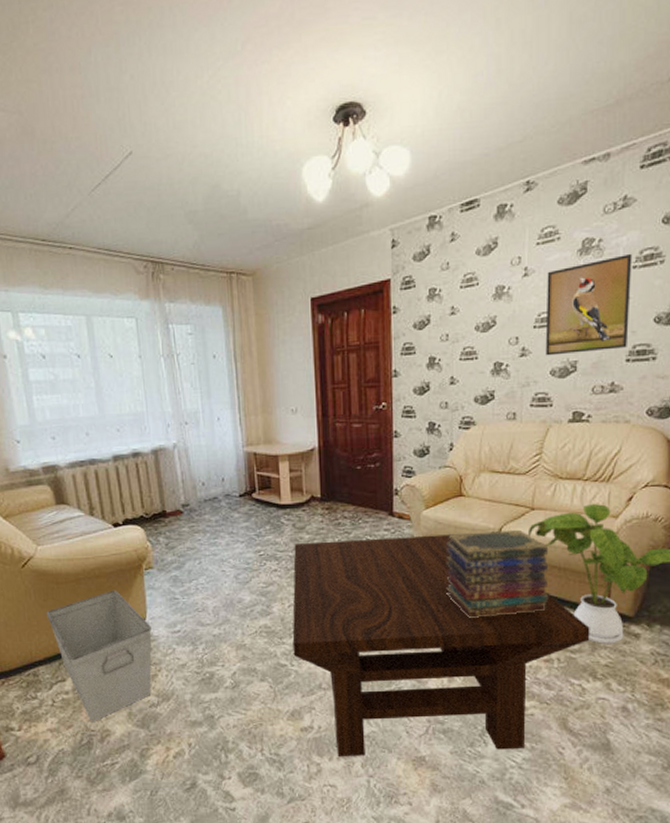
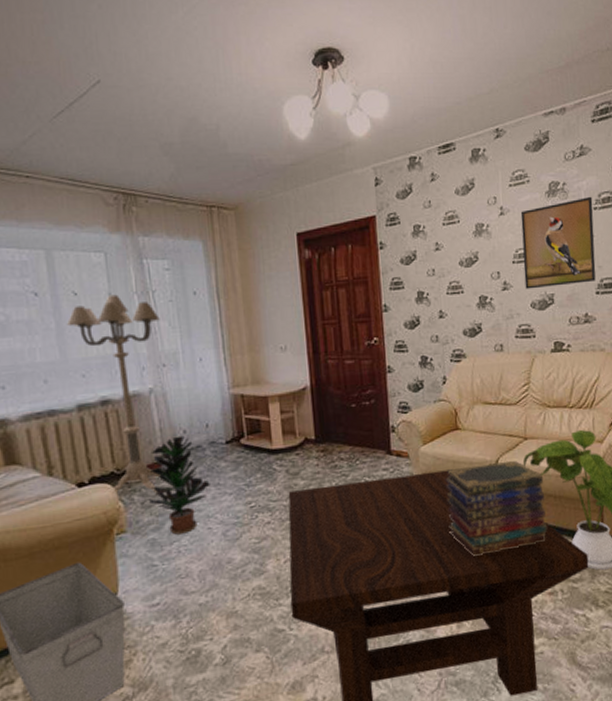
floor lamp: none [103,357,183,537] -> present [66,294,160,494]
potted plant: none [172,487,225,574] -> present [149,435,210,535]

